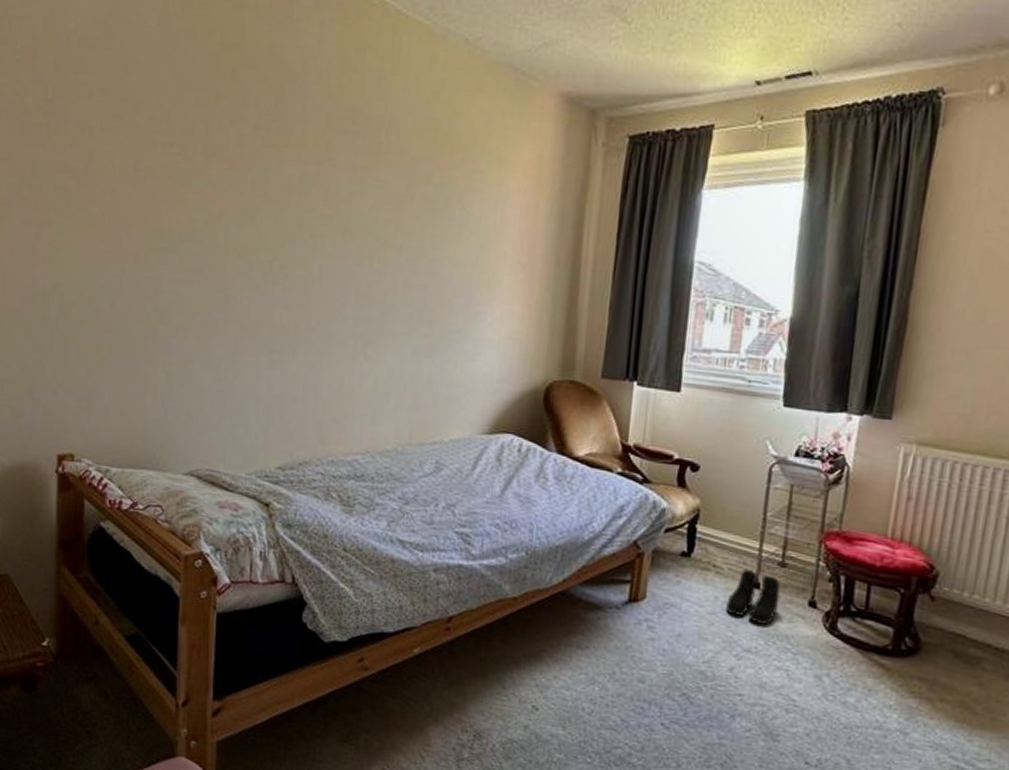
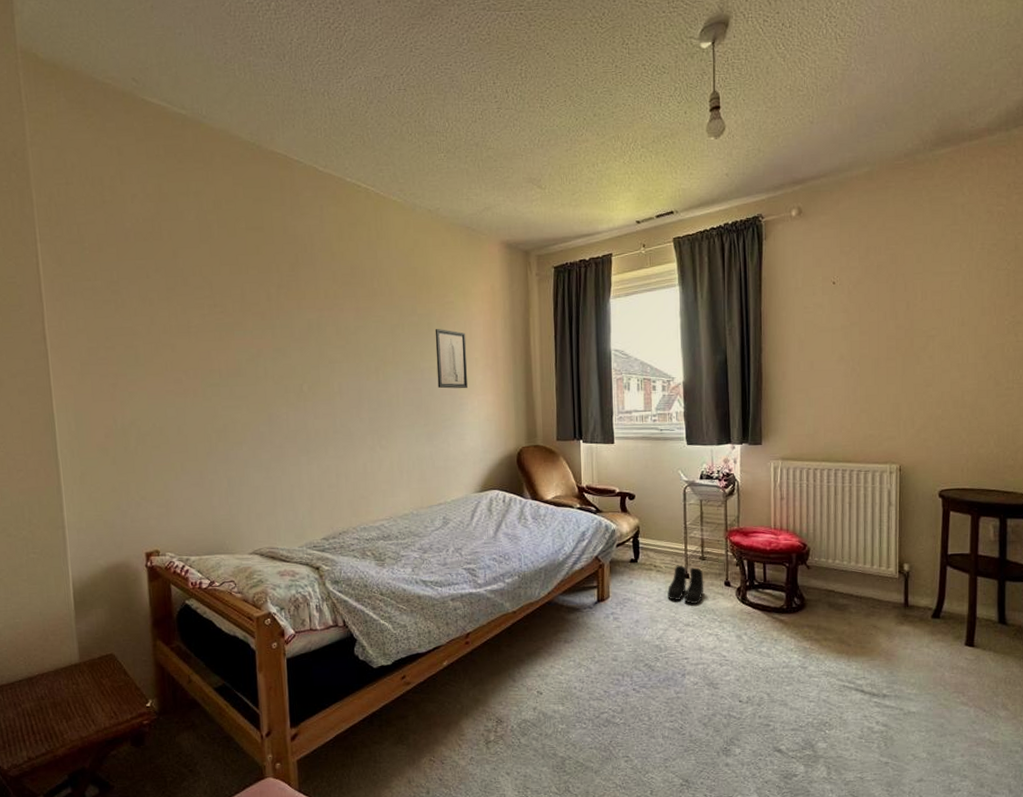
wall art: none [449,206,496,293] -> present [435,329,468,389]

